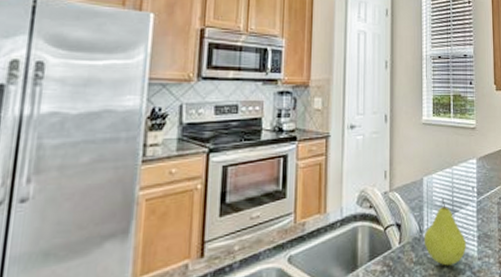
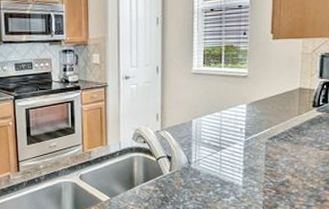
fruit: present [423,198,467,266] -> none [191,137,233,191]

